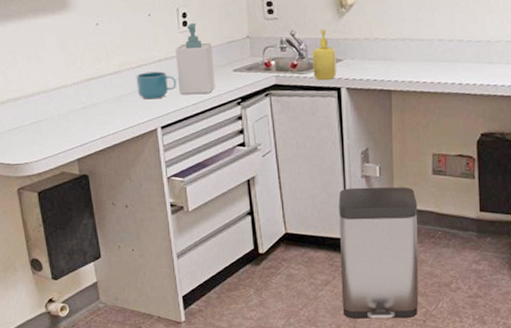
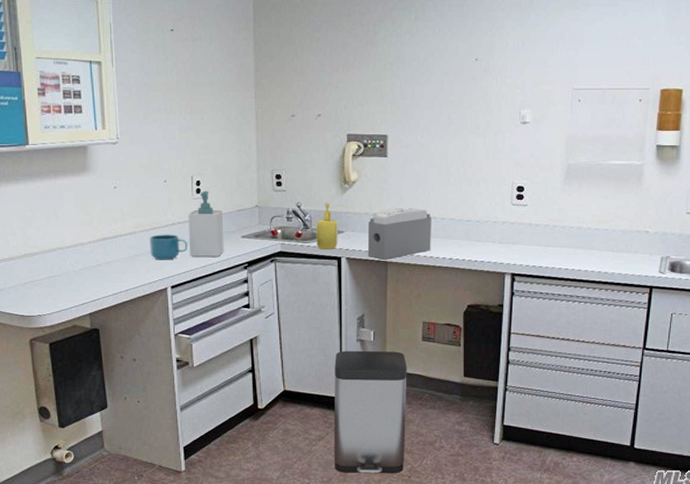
battery: none [368,30,439,88] -> present [367,207,431,260]

